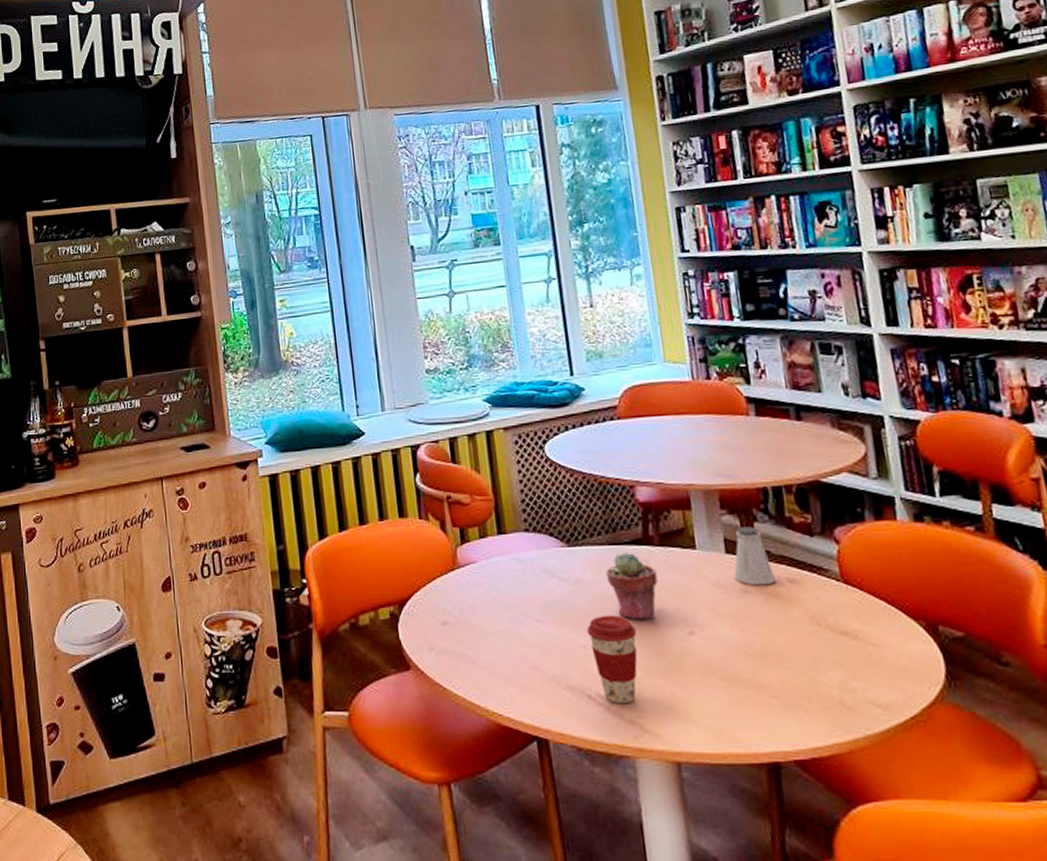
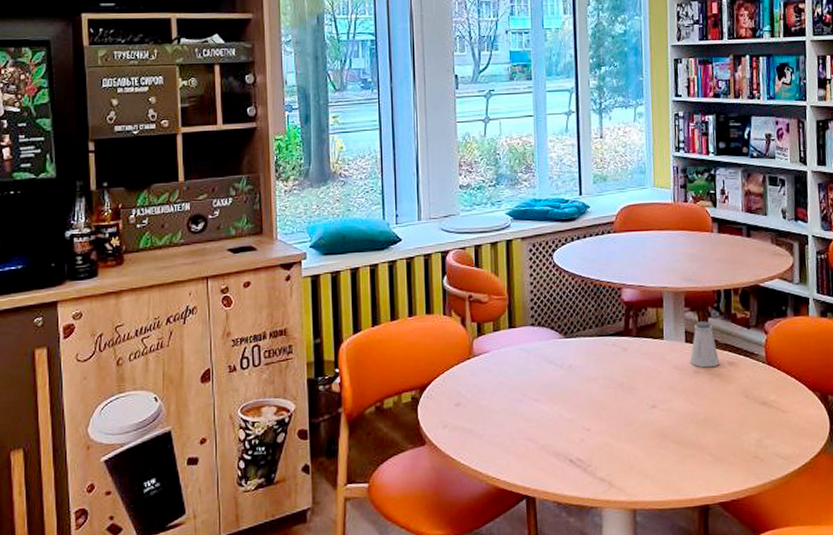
coffee cup: present [587,615,638,703] -> none [574,394,613,465]
potted succulent: present [605,551,658,621] -> none [593,342,633,398]

